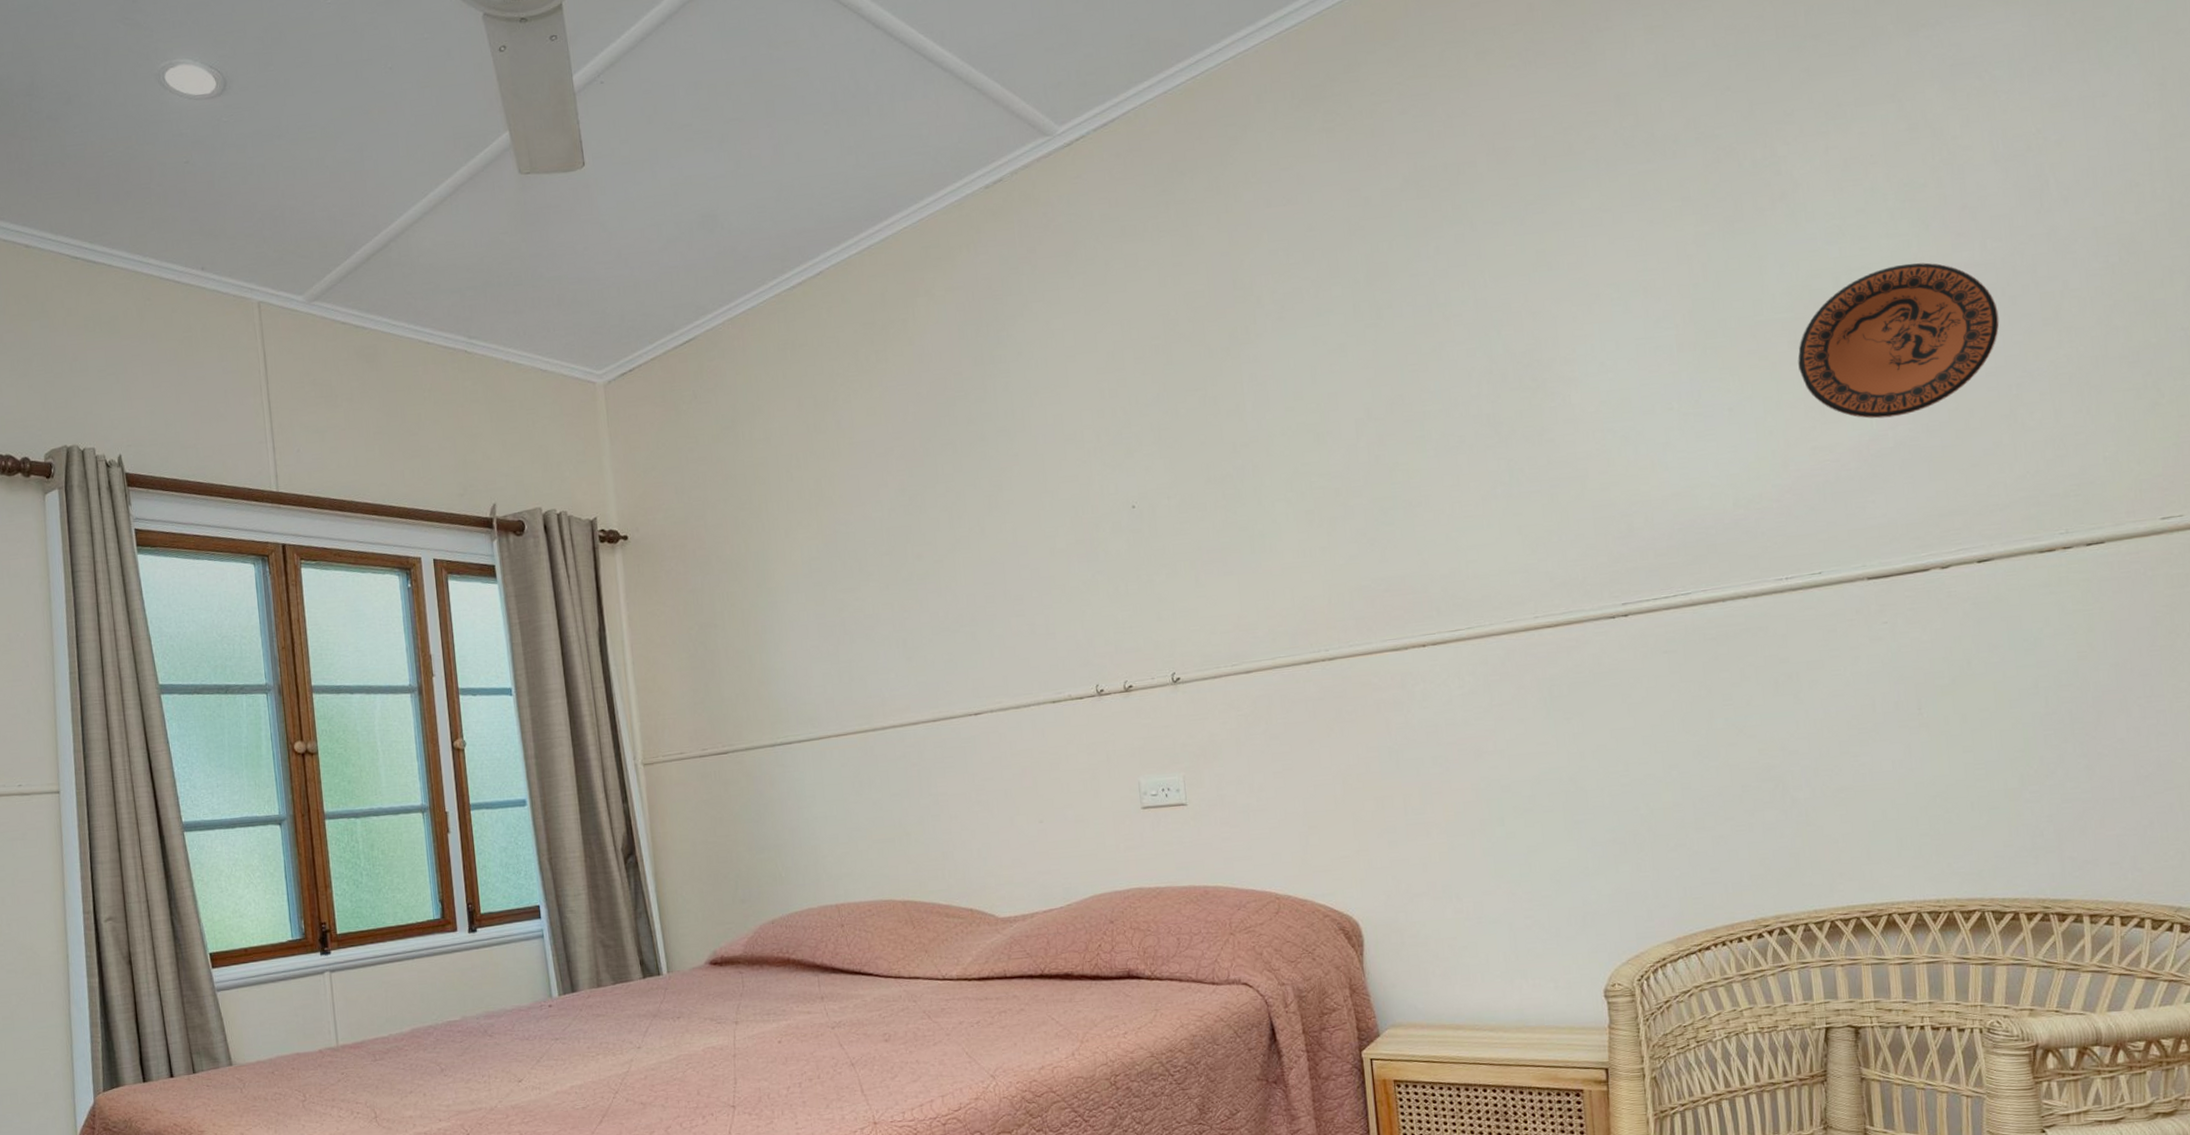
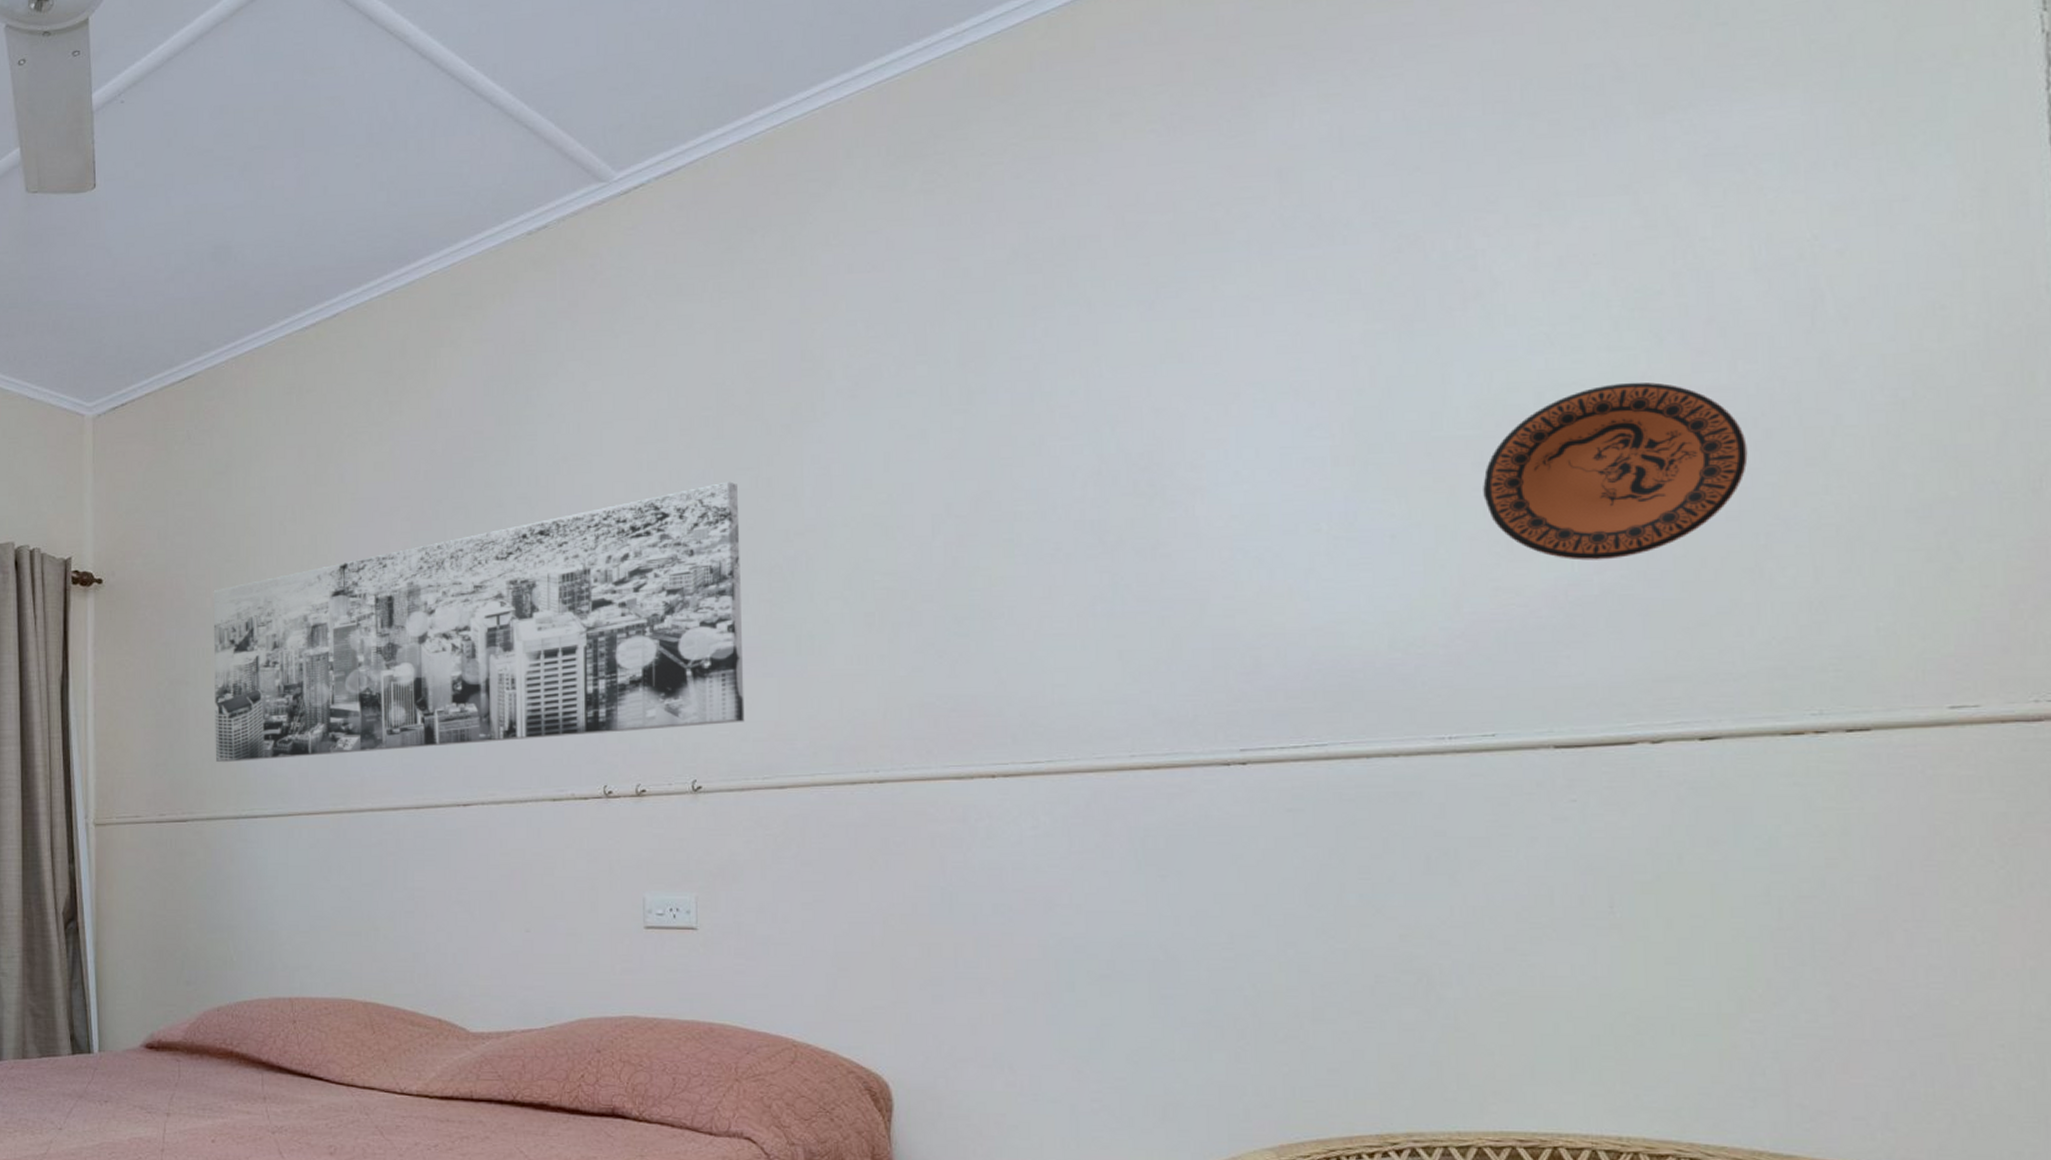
wall art: none [731,402,1212,697] -> present [213,481,745,763]

